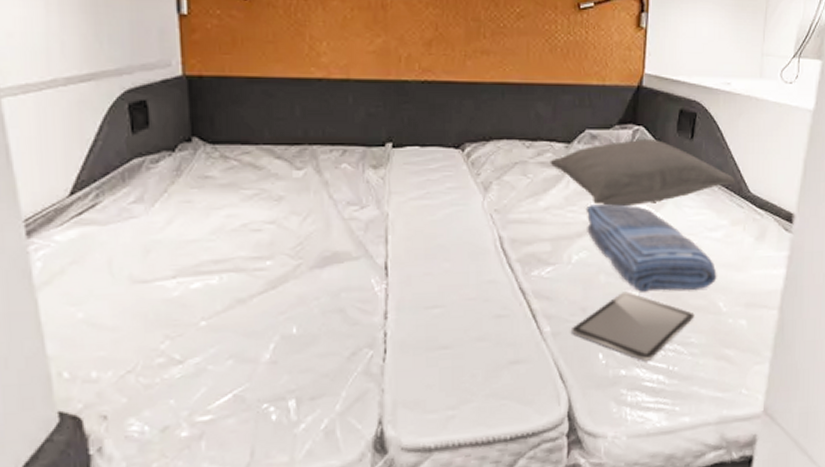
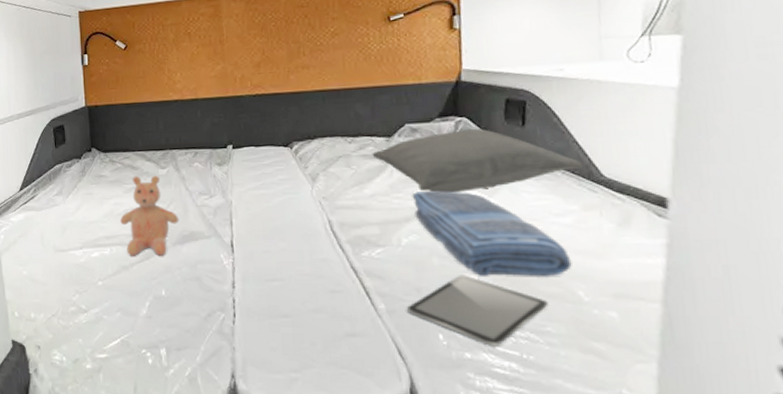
stuffed animal: none [235,178,319,286] -> present [120,175,179,256]

